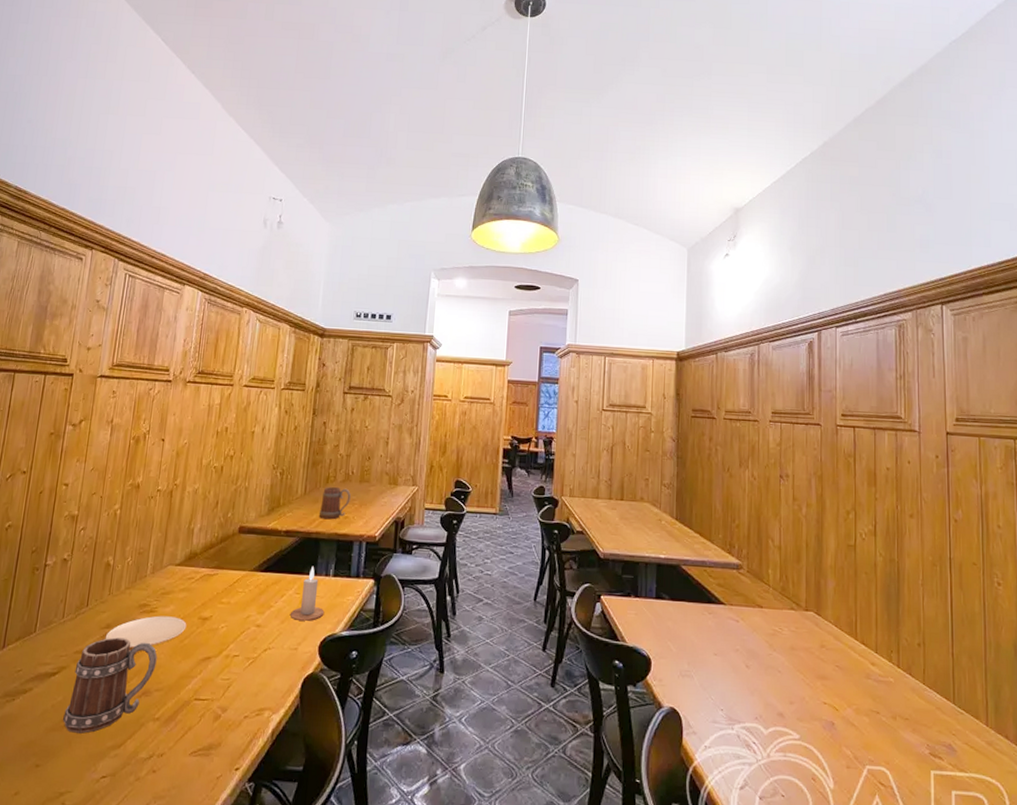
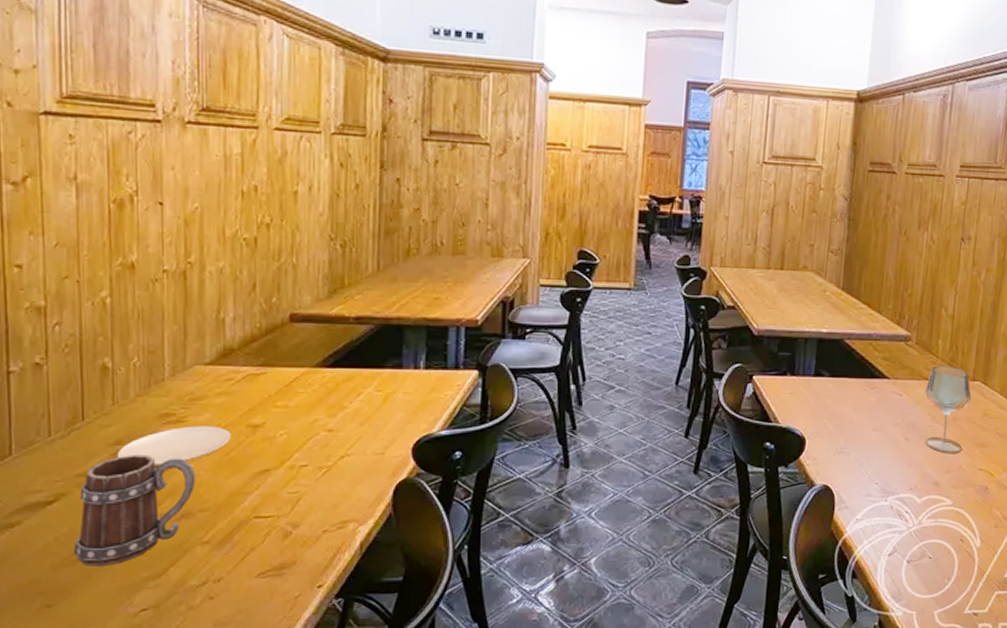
candle: present [289,566,325,621] -> none [370,357,416,421]
beer mug: present [318,486,351,520] -> none [399,260,441,302]
wine glass: none [760,594,807,685] -> present [925,365,972,454]

